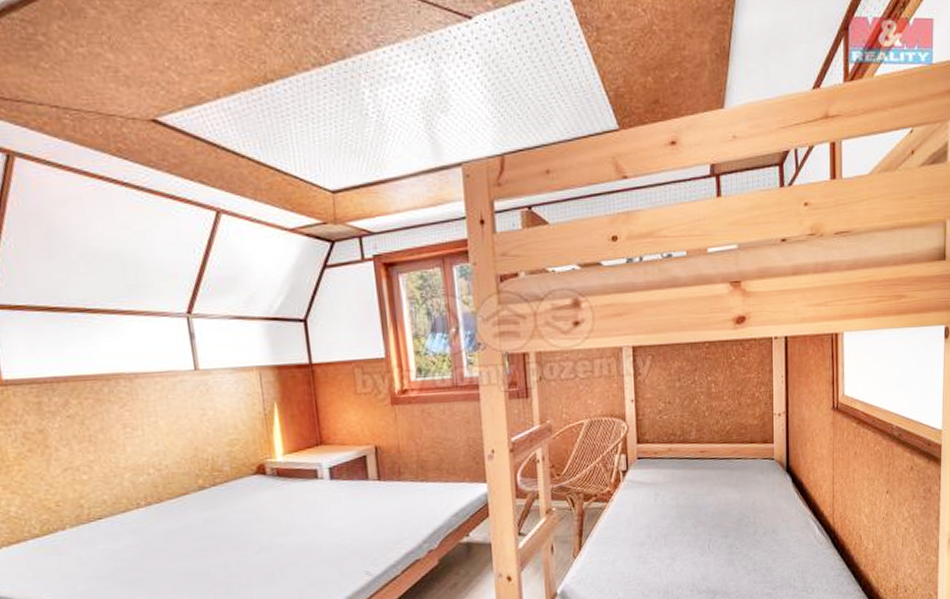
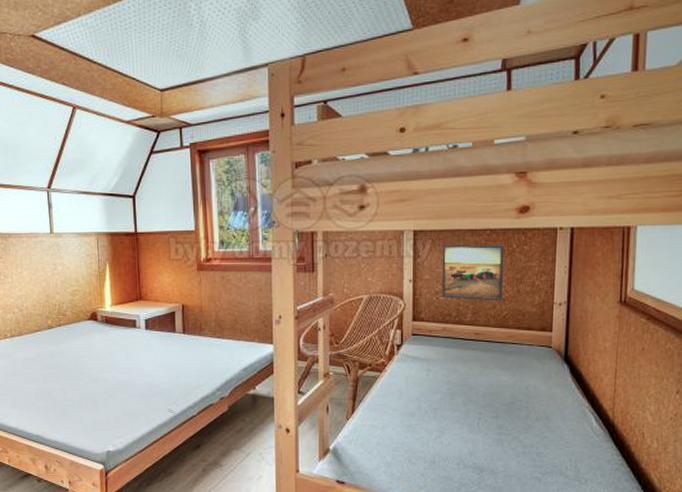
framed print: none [663,357,725,417] -> present [441,244,505,301]

